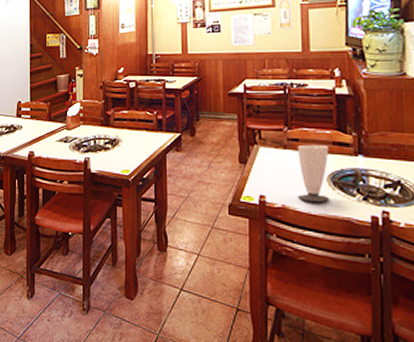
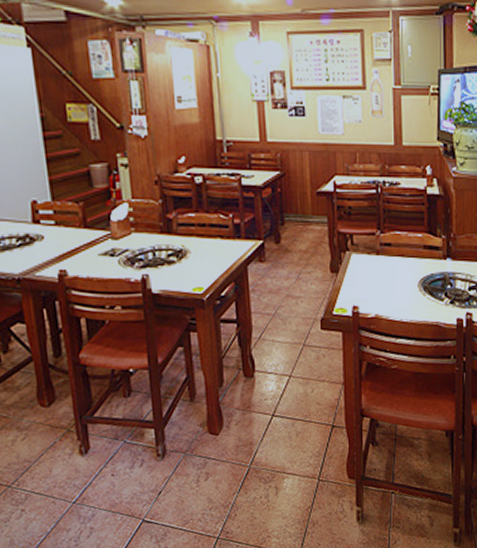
cup: present [297,144,330,202] -> none [390,249,421,309]

